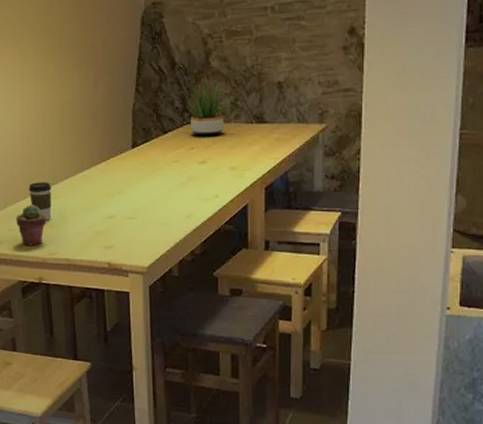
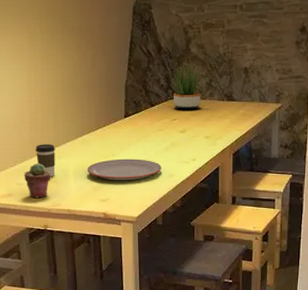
plate: none [88,197,177,224] -> present [87,159,162,181]

